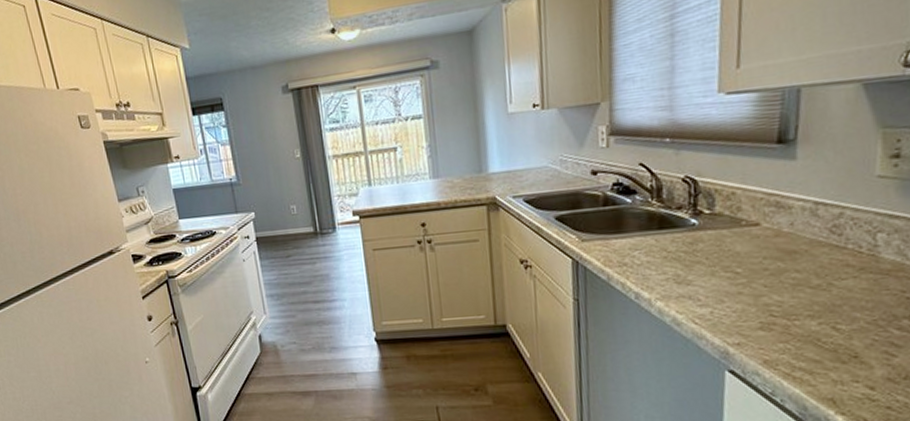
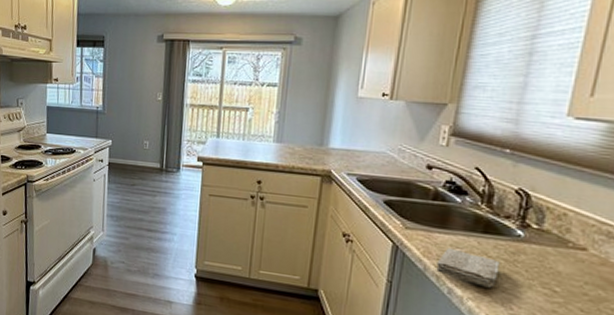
washcloth: none [619,251,681,284] -> present [436,247,500,288]

